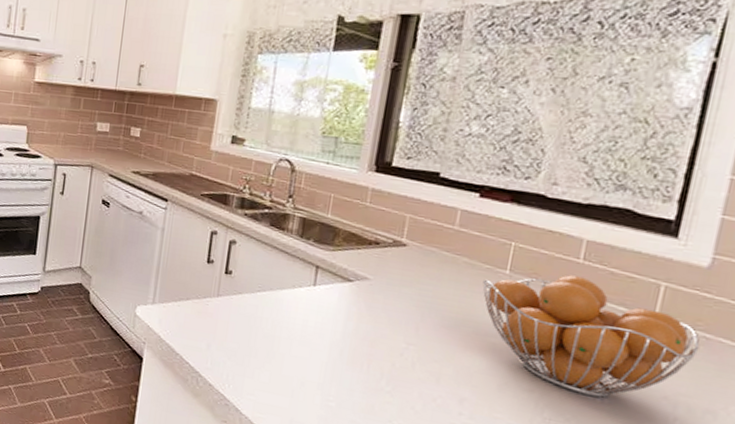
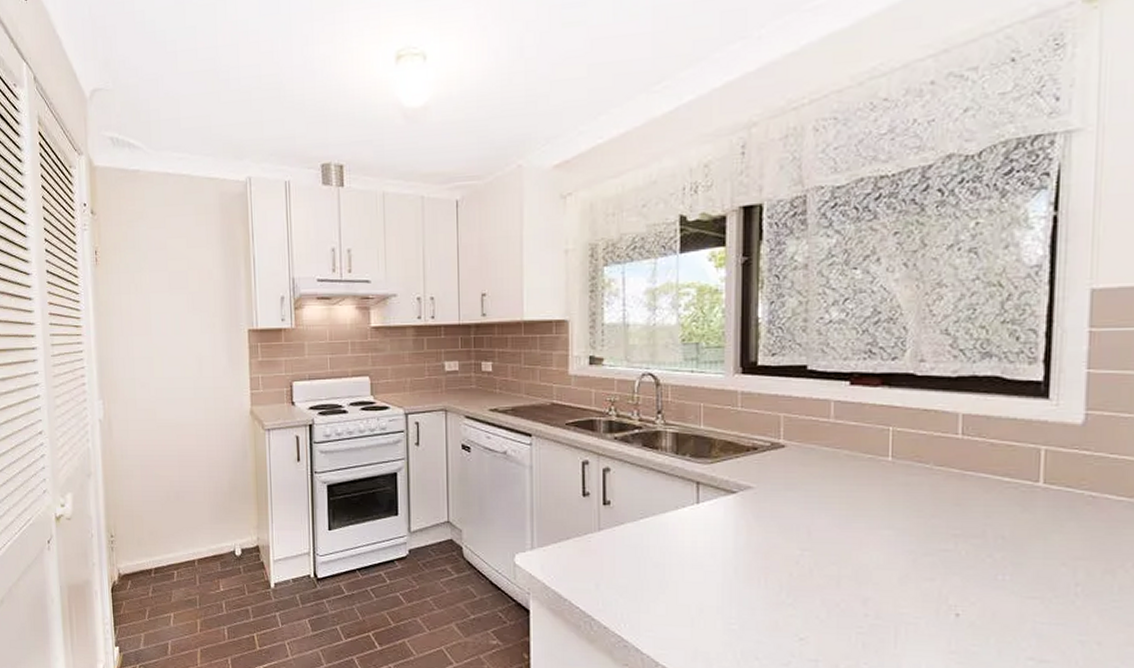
fruit basket: present [483,275,700,398] -> none [867,452,1088,574]

